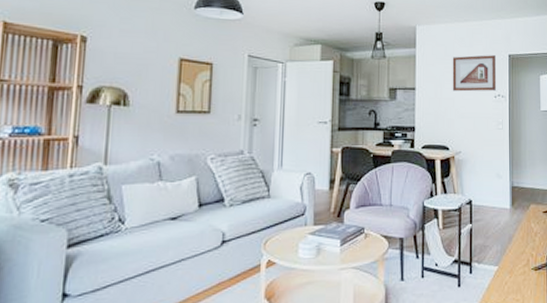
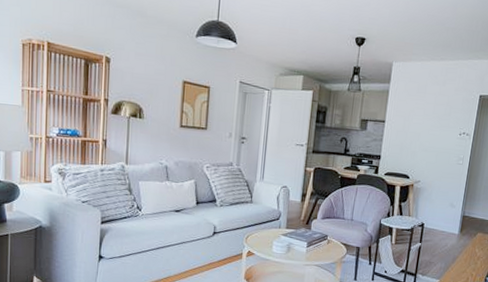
picture frame: present [452,55,496,92] -> none [419,93,467,129]

